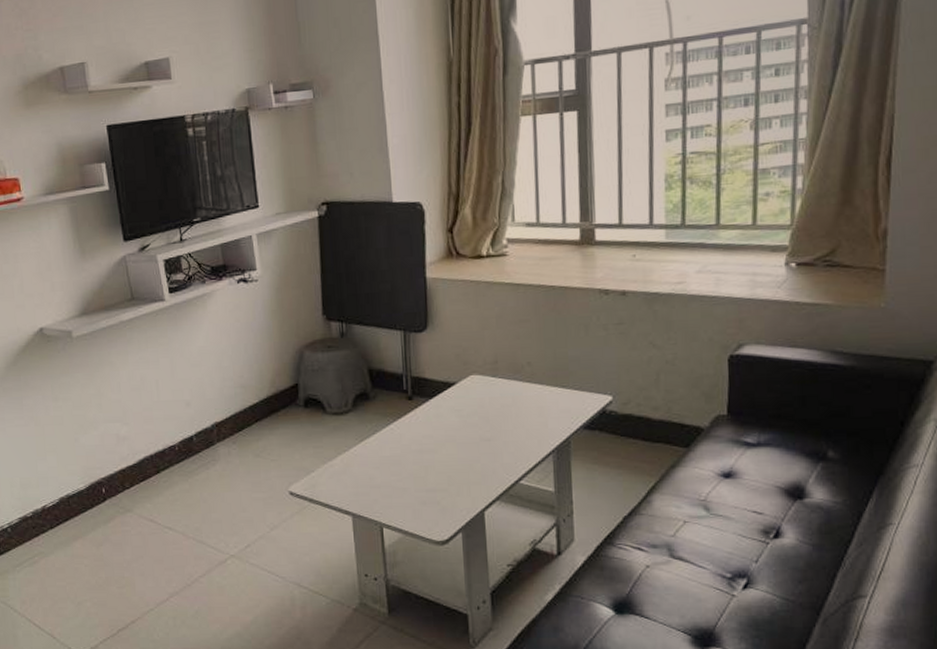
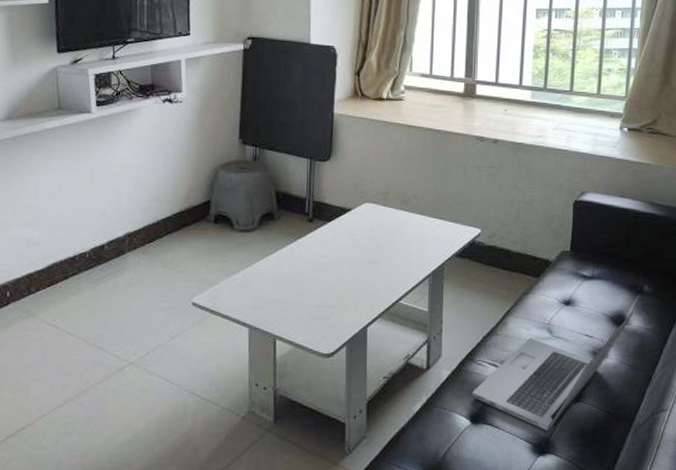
laptop: none [613,481,816,621] -> present [471,311,634,431]

